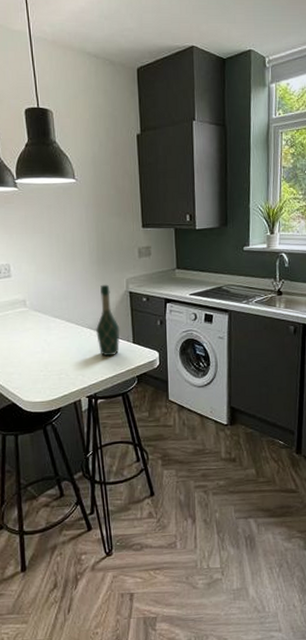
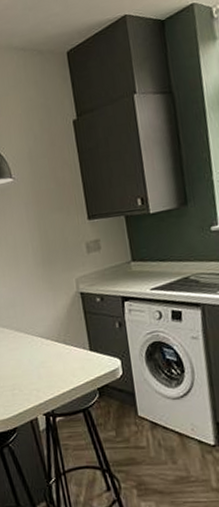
wine bottle: present [95,284,120,357] -> none [46,286,75,368]

